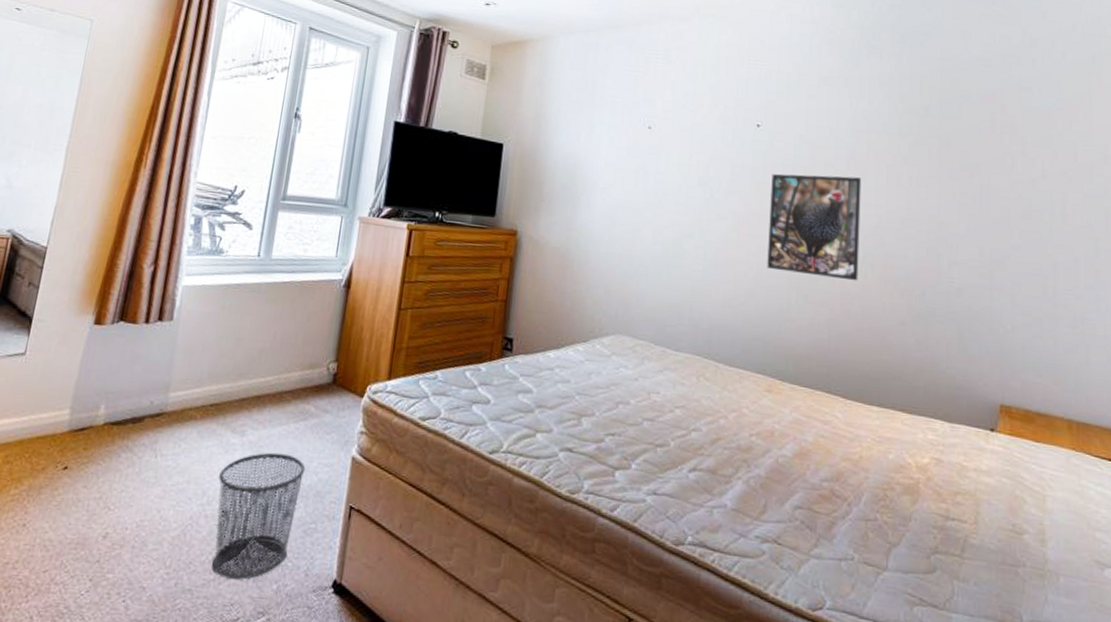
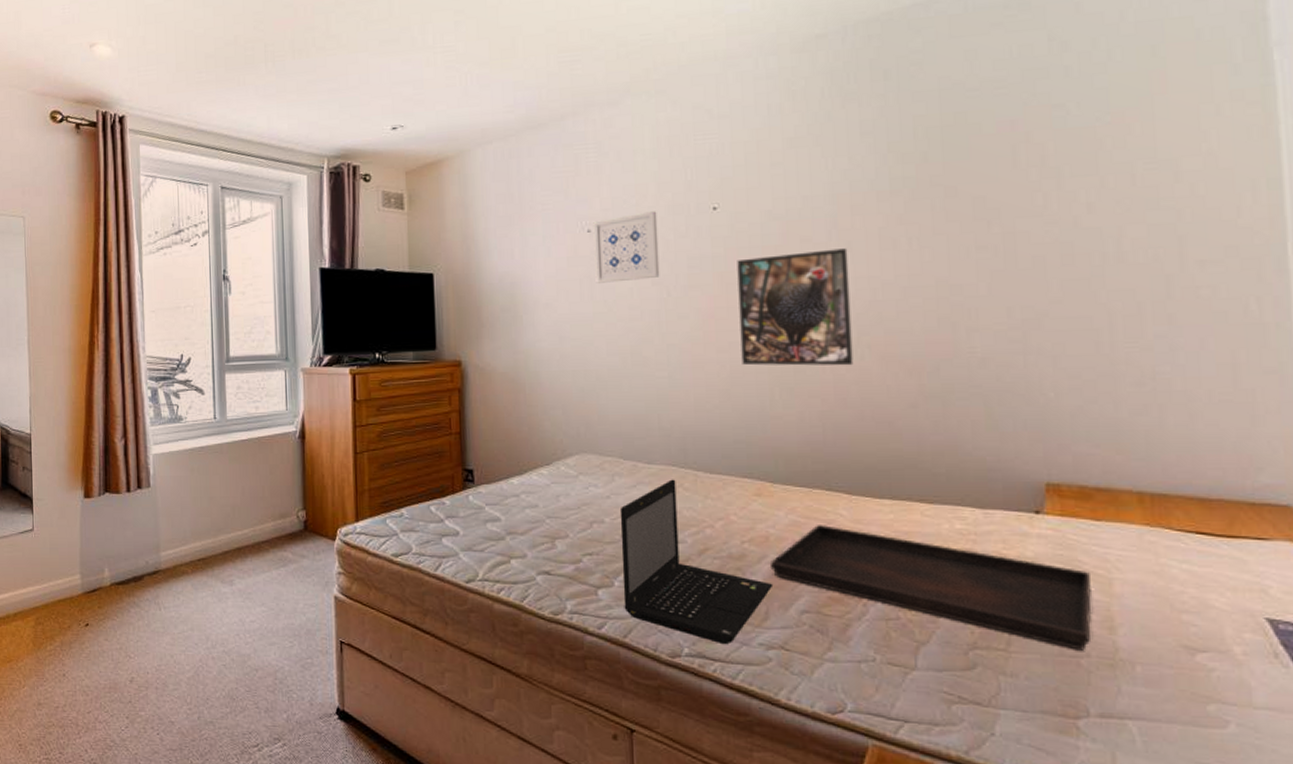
waste bin: present [211,452,306,580] -> none [218,598,294,711]
laptop: none [637,368,774,536] -> present [619,479,774,645]
wall art: none [650,119,710,179] -> present [593,211,660,283]
serving tray: none [773,424,1029,561] -> present [771,525,1092,651]

